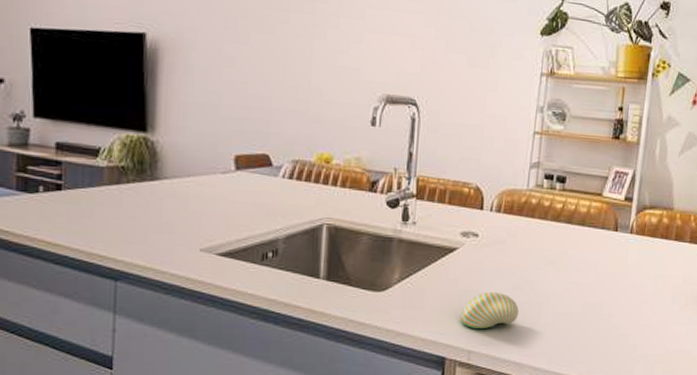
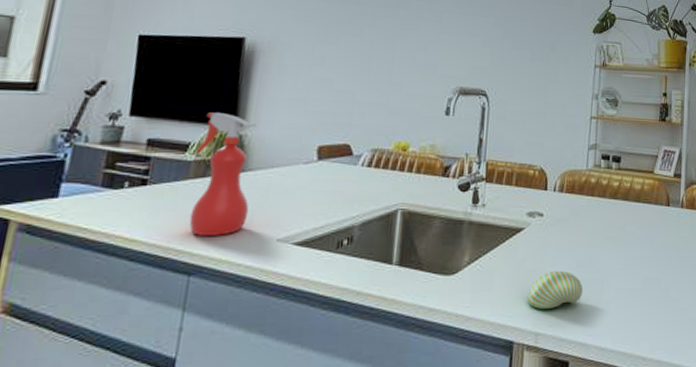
spray bottle: none [107,116,169,243] -> present [189,112,257,236]

